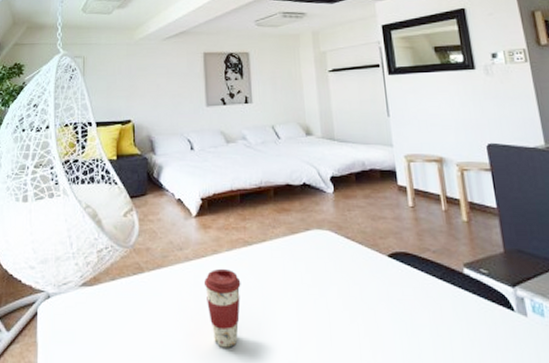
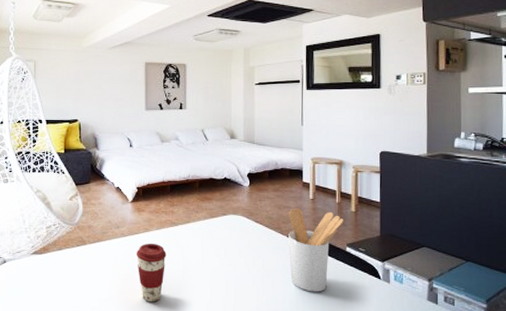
utensil holder: none [385,219,455,331] -> present [288,208,343,292]

